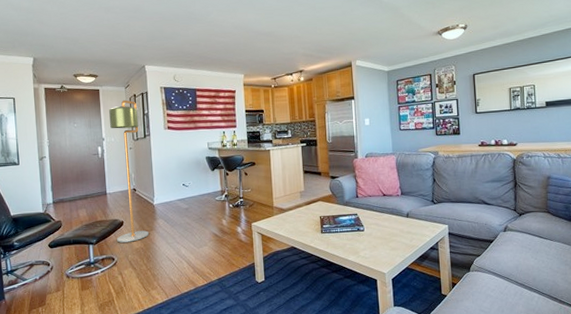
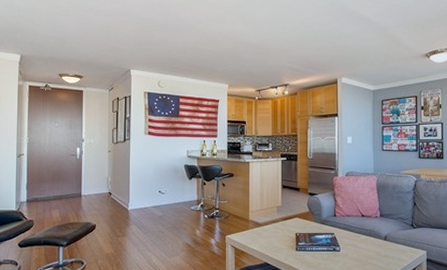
floor lamp: present [109,99,149,243] -> none [88,102,120,247]

